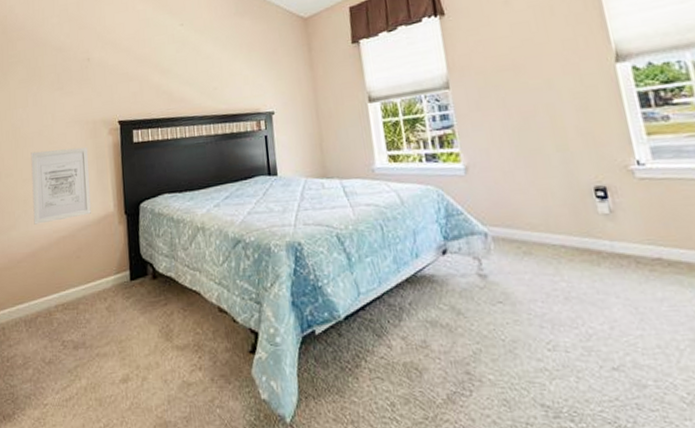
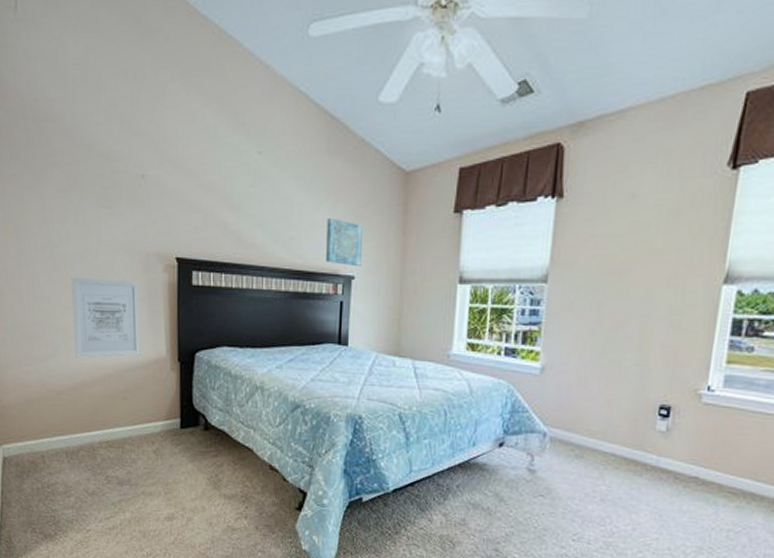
wall art: none [243,65,279,104] -> present [326,217,362,266]

